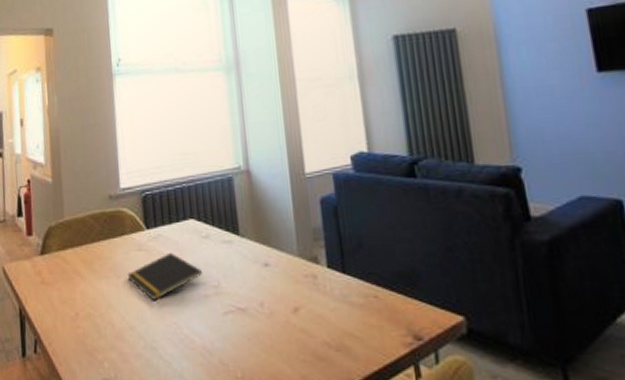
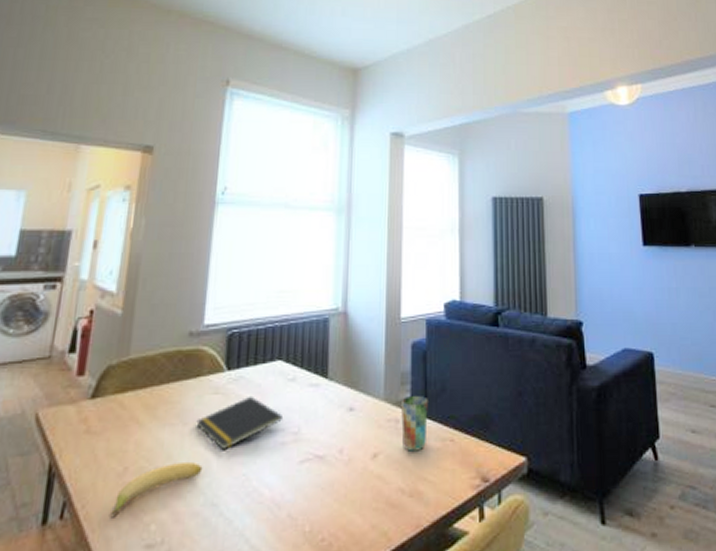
banana: none [71,309,139,355] -> present [110,461,203,518]
cup: none [317,250,348,307] -> present [401,395,428,452]

